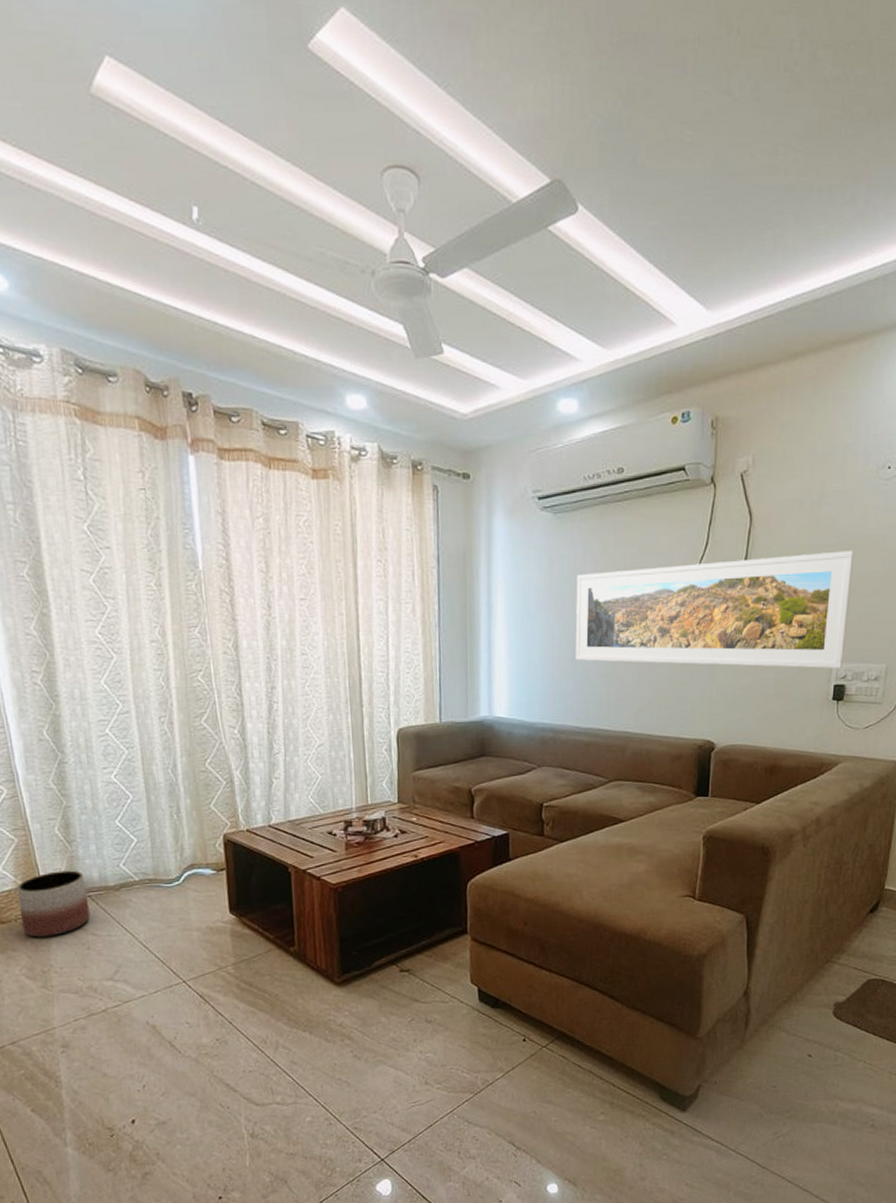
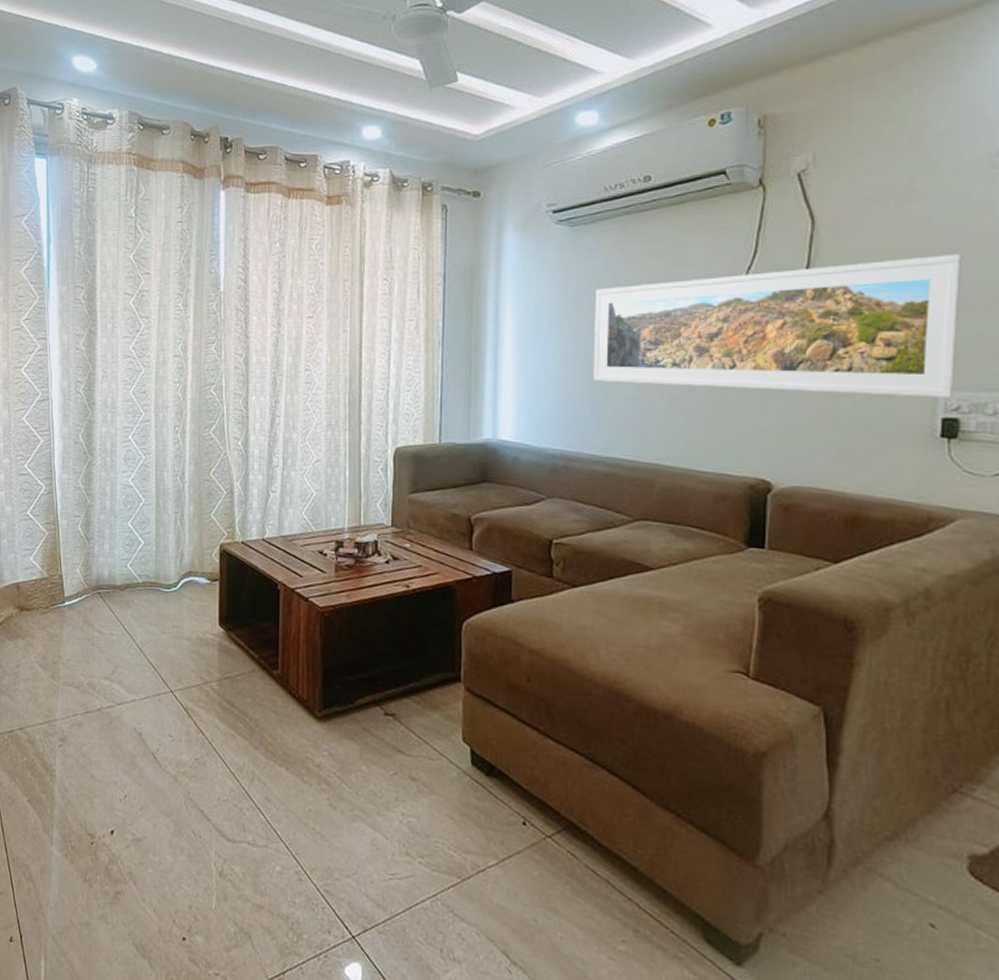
planter: present [16,870,91,937] -> none [41,565,98,629]

